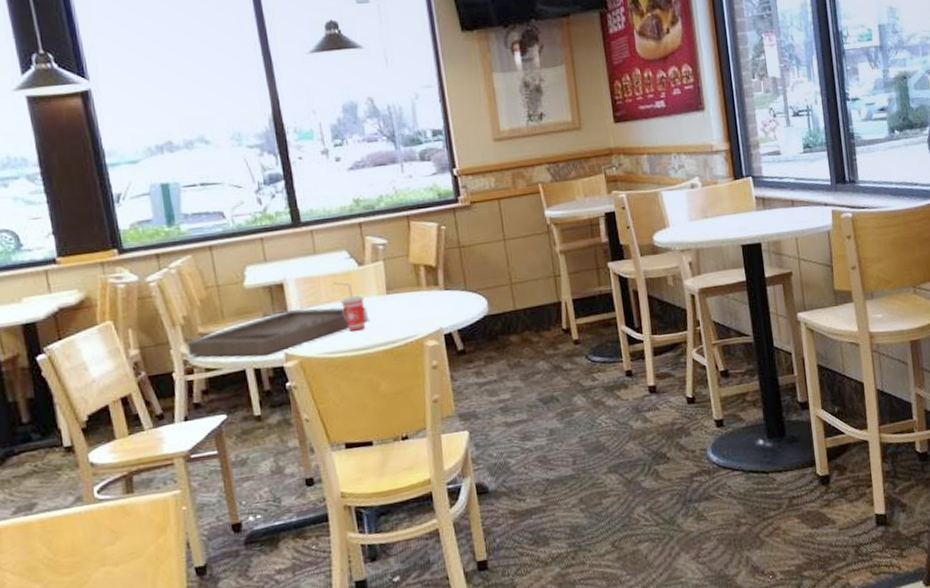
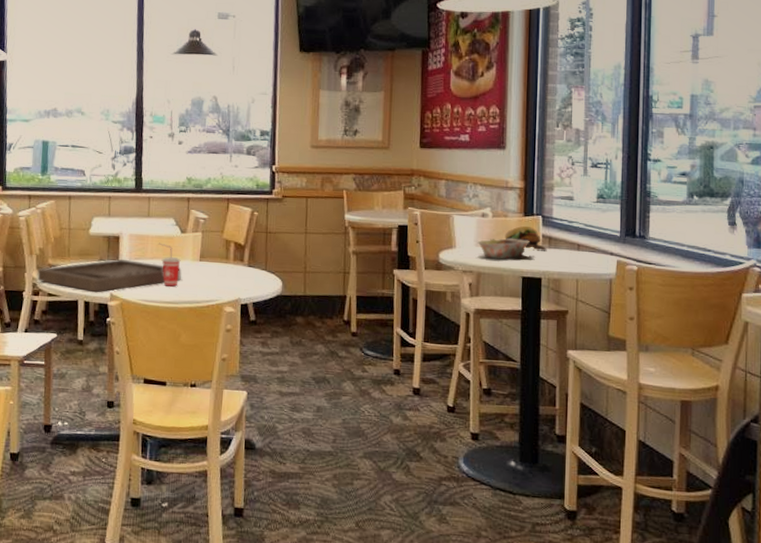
takeout container: none [690,205,751,235] -> present [475,238,535,263]
burger: none [717,190,762,215] -> present [505,226,547,252]

